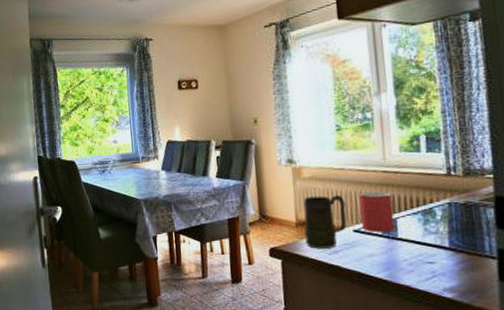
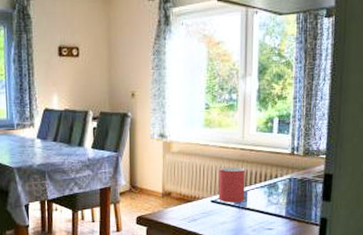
mug: present [303,195,347,249] -> none [169,169,207,217]

